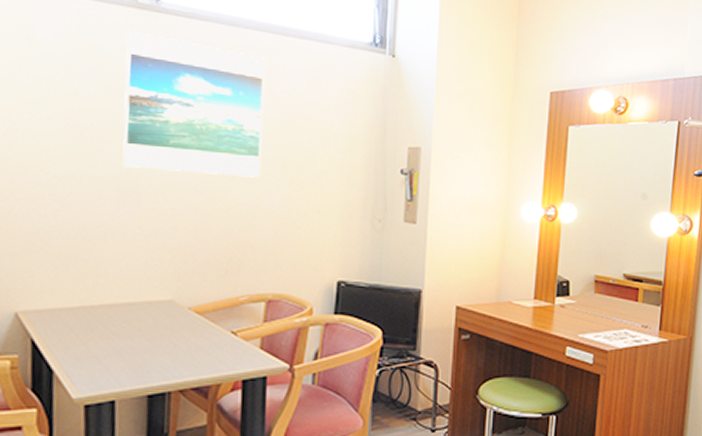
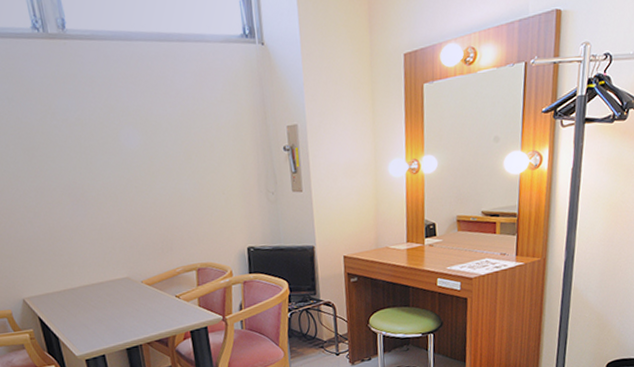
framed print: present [122,31,265,178] -> none [46,60,173,178]

